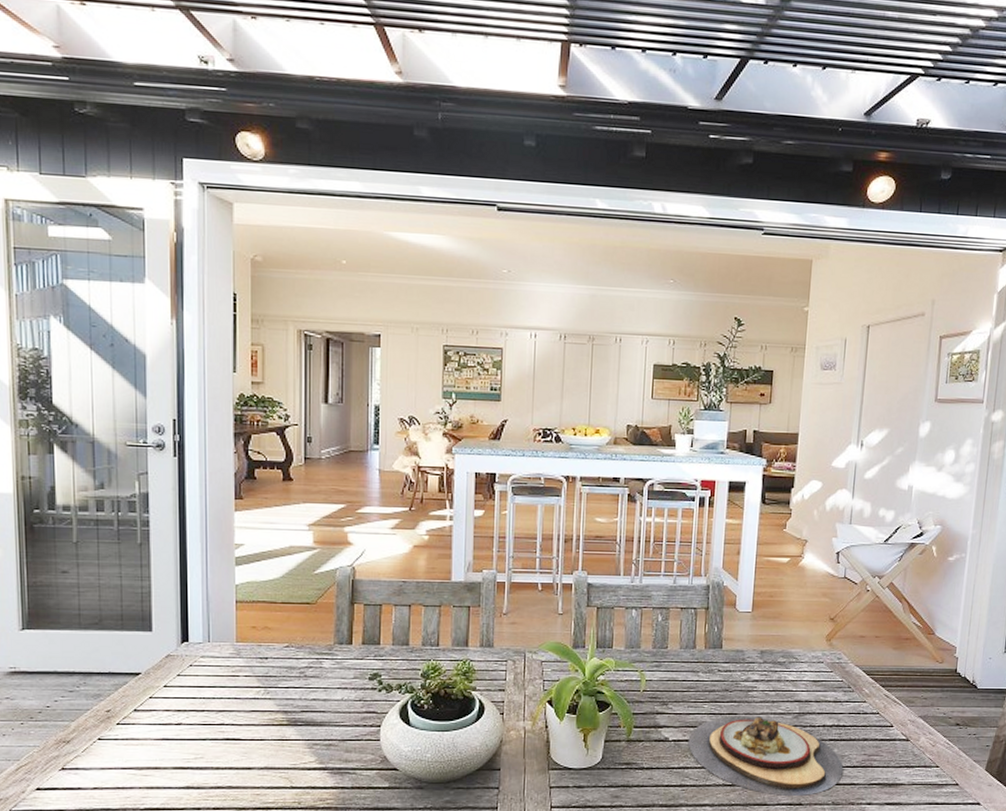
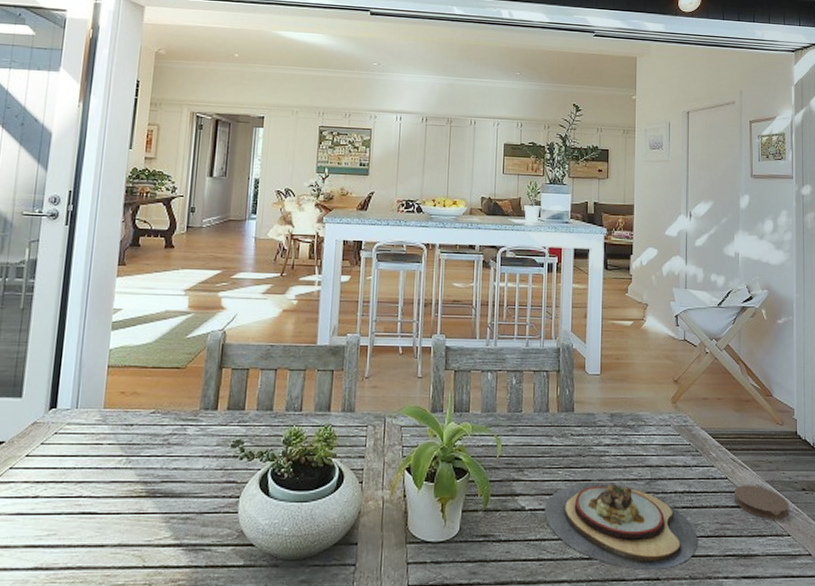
coaster: none [883,720,941,751] -> present [733,485,789,519]

